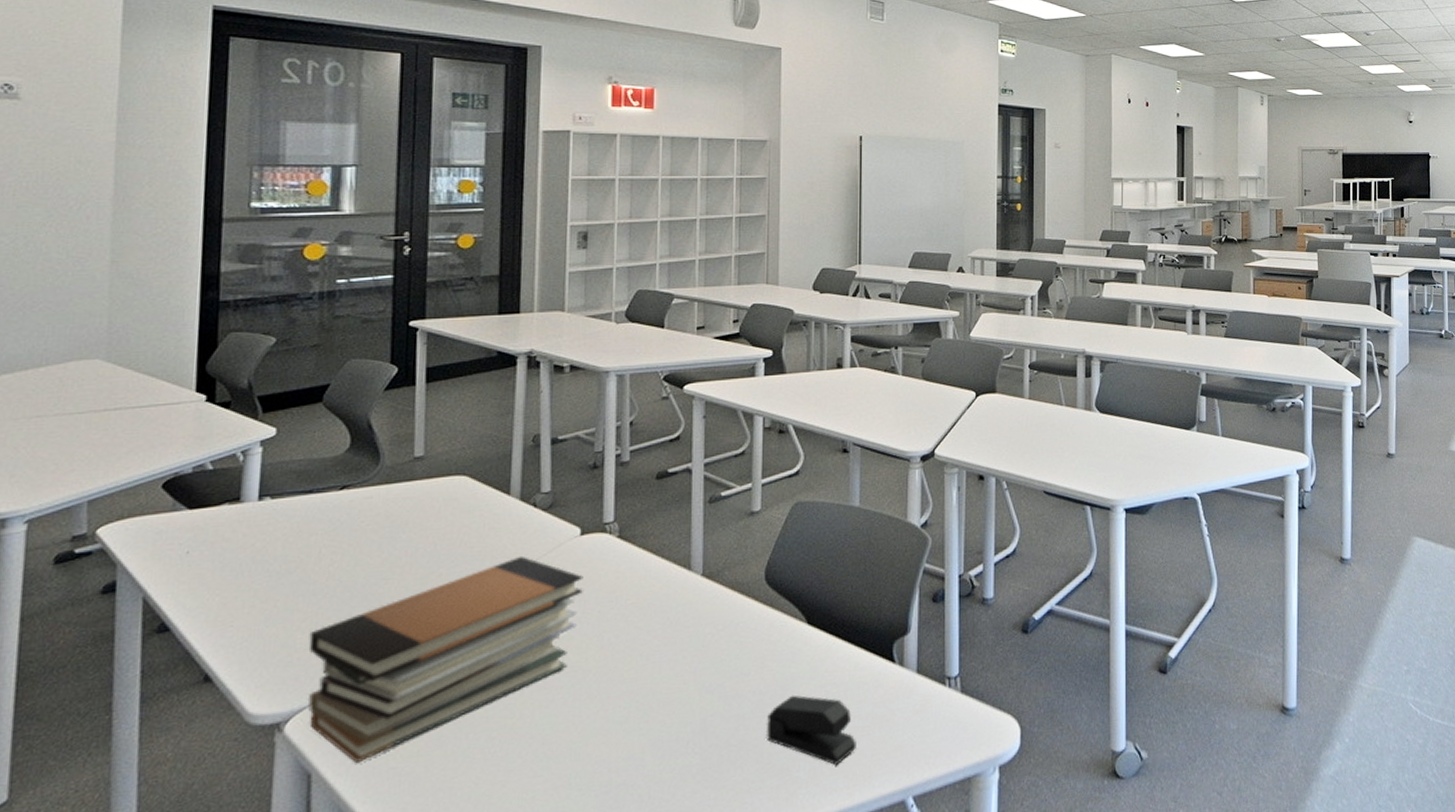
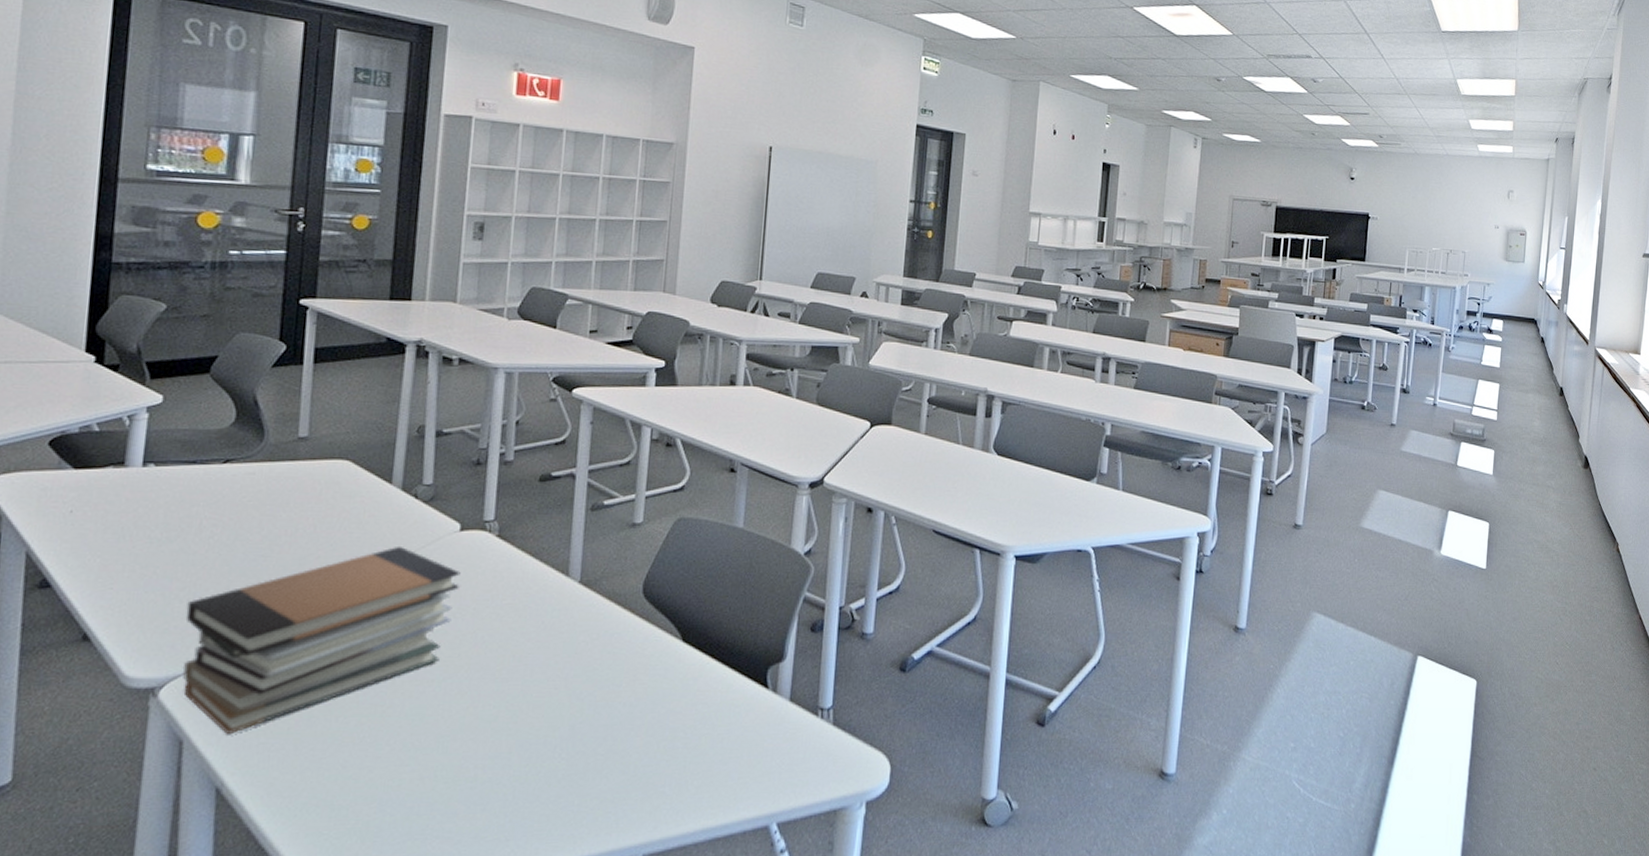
stapler: present [765,695,856,765] -> none [633,710,724,784]

